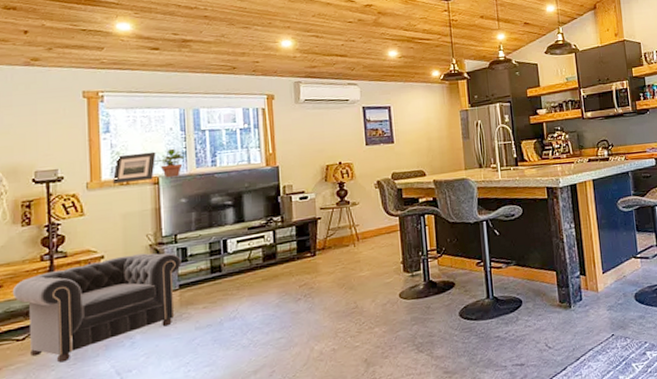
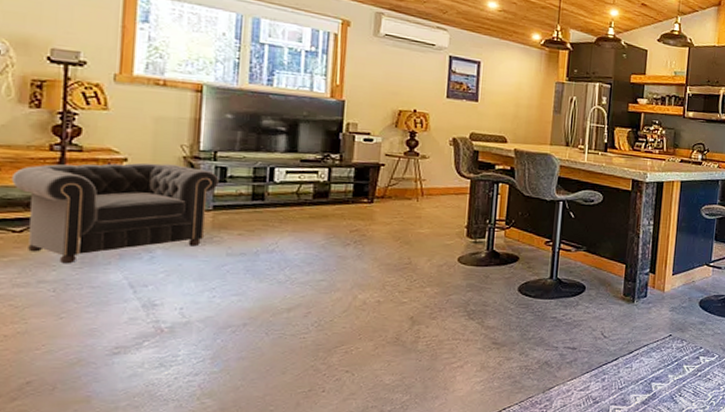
picture frame: present [113,151,156,184] -> none [147,50,203,86]
potted plant: present [154,148,187,178] -> none [199,56,239,89]

